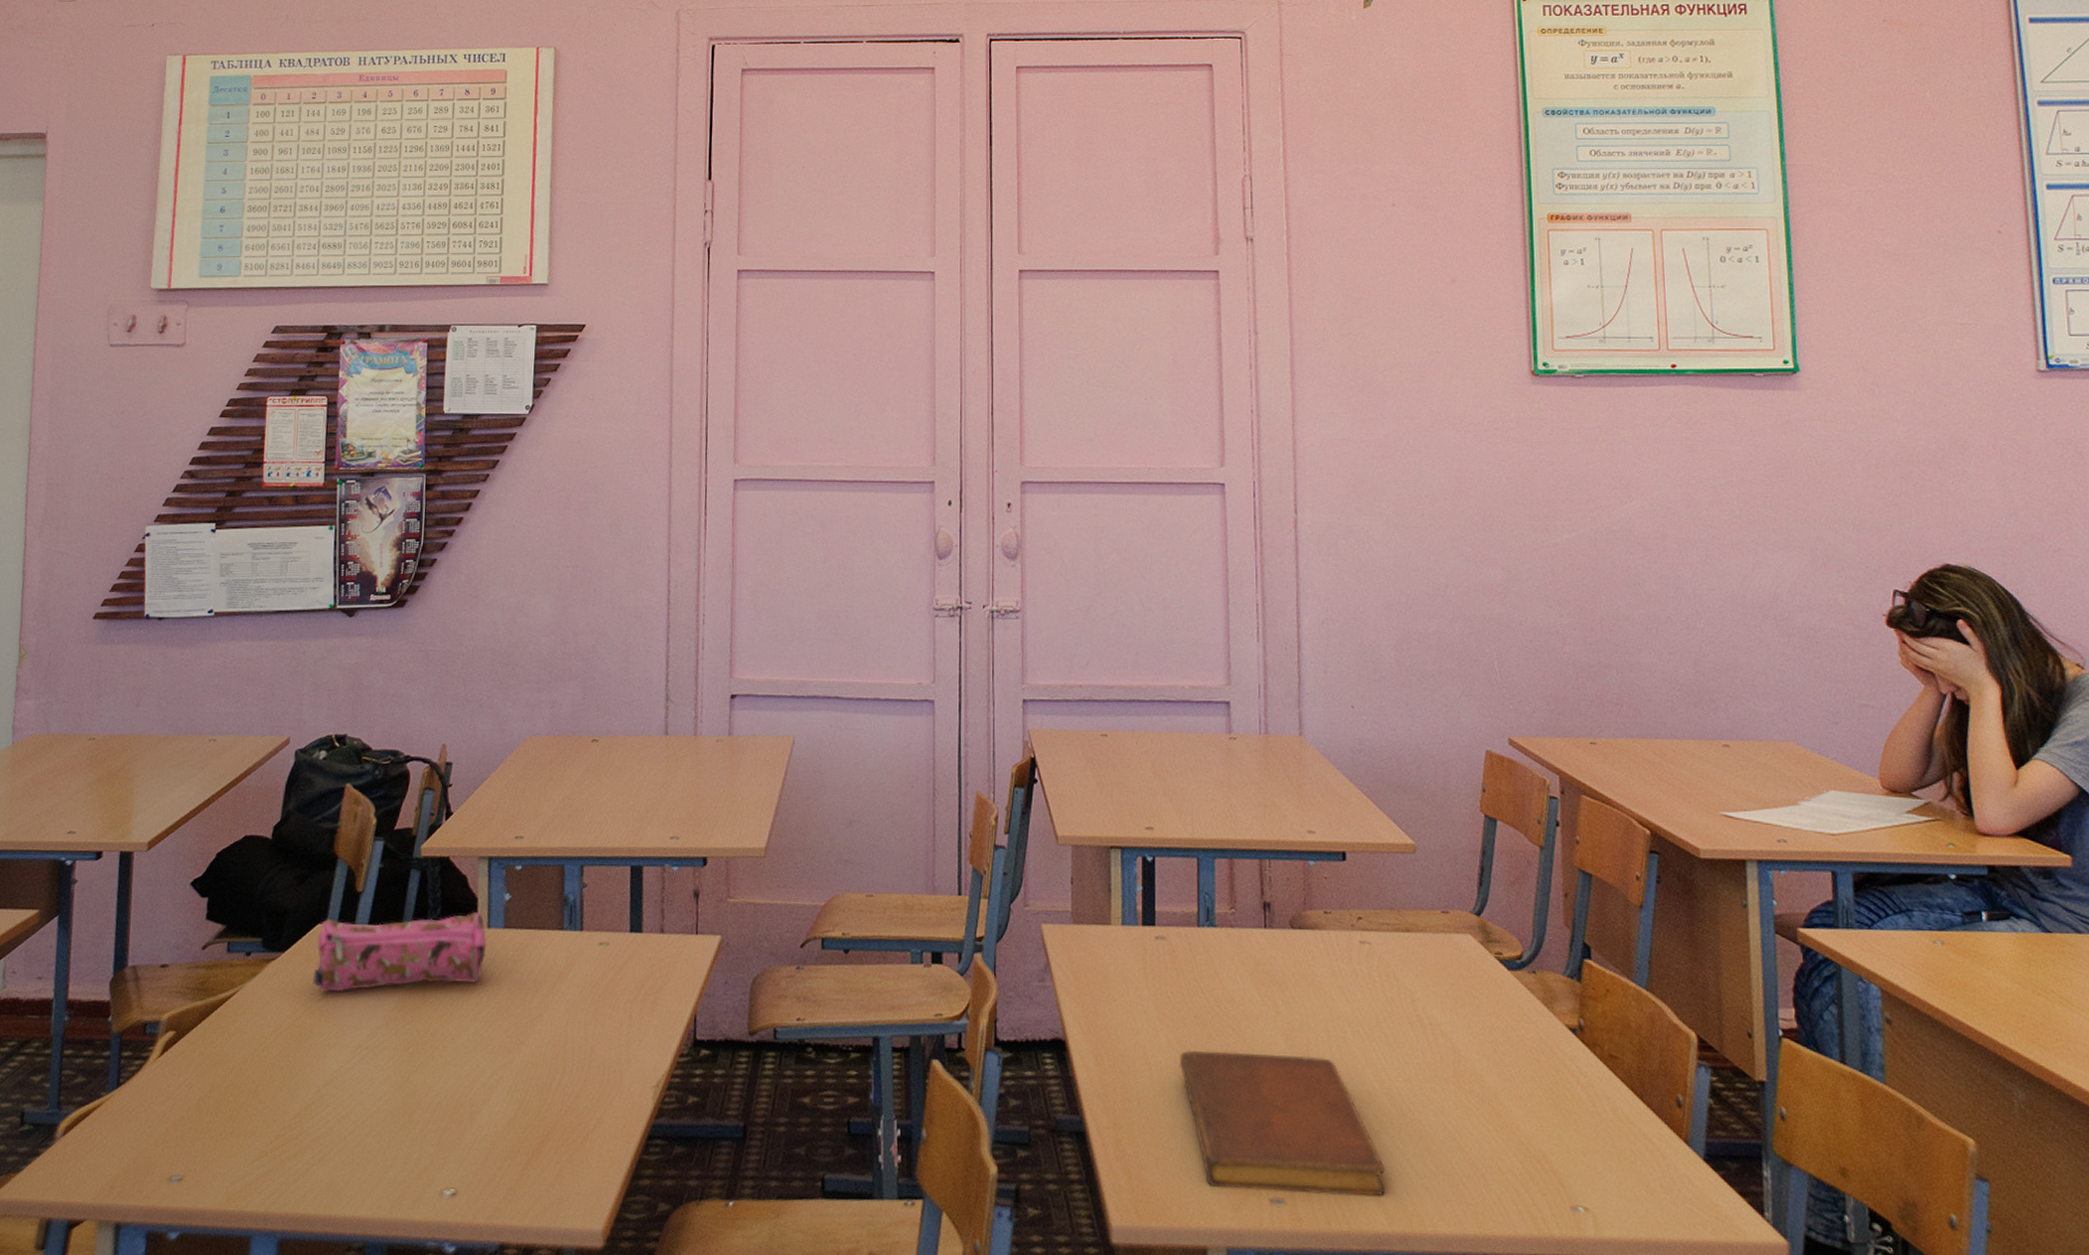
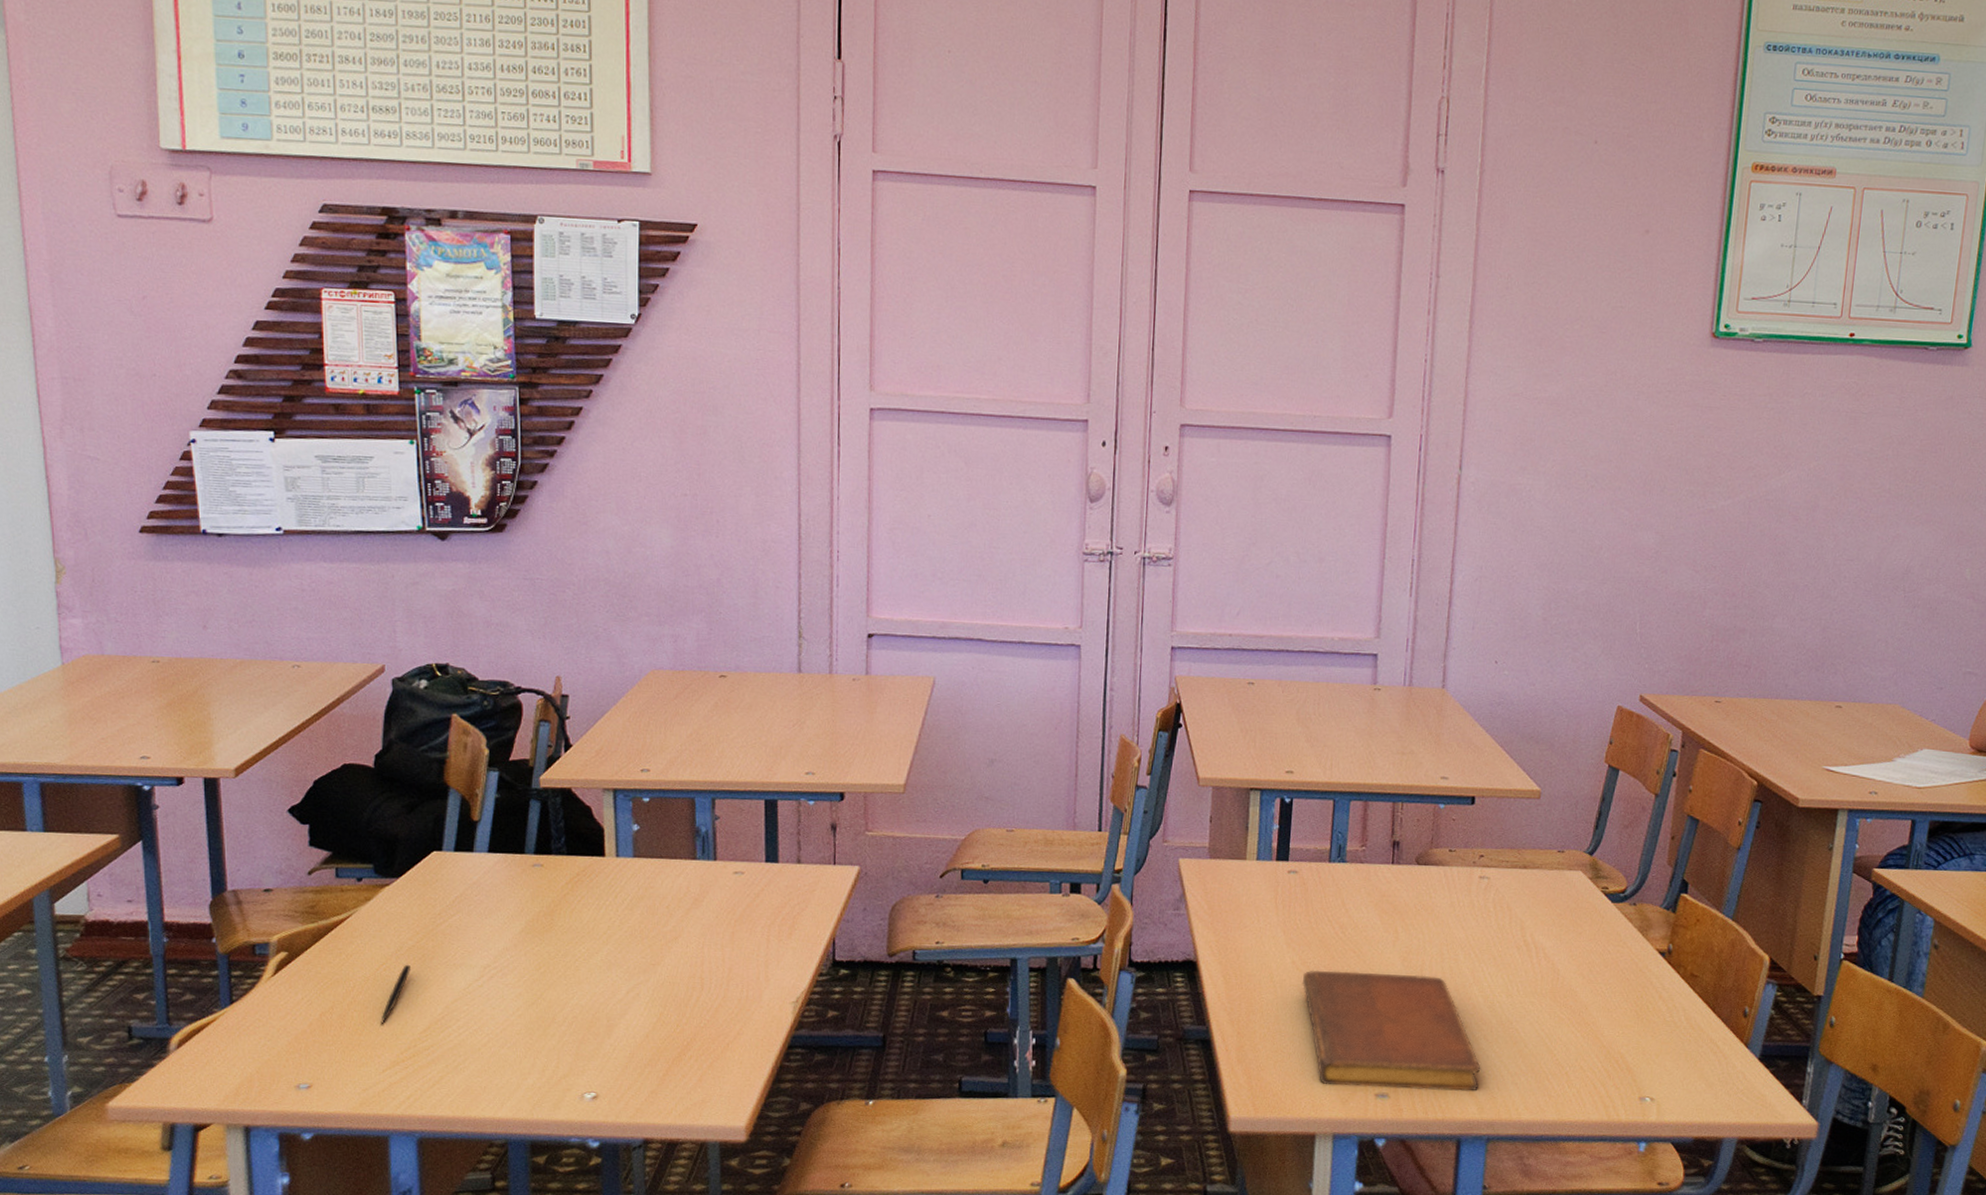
pen: none [254,1044,288,1111] -> present [380,964,412,1025]
pencil case: present [312,912,487,992] -> none [431,842,616,916]

